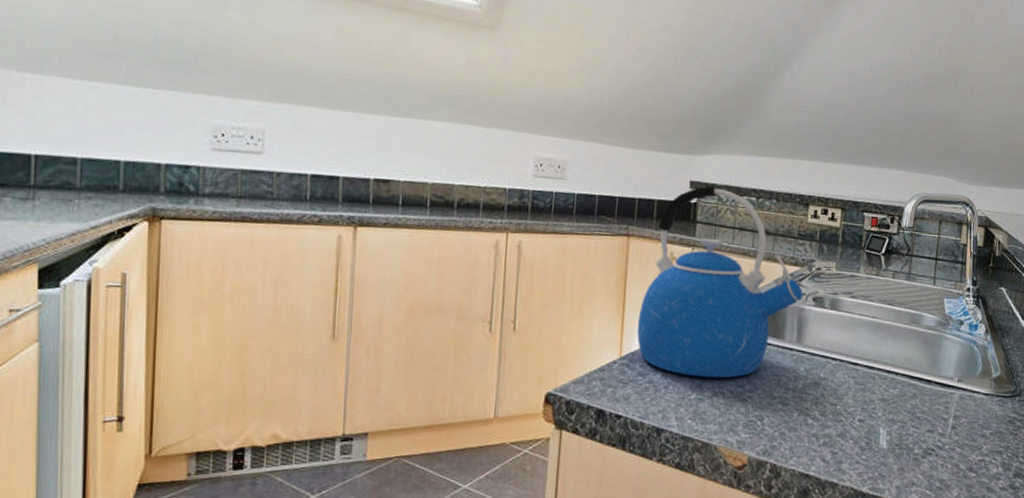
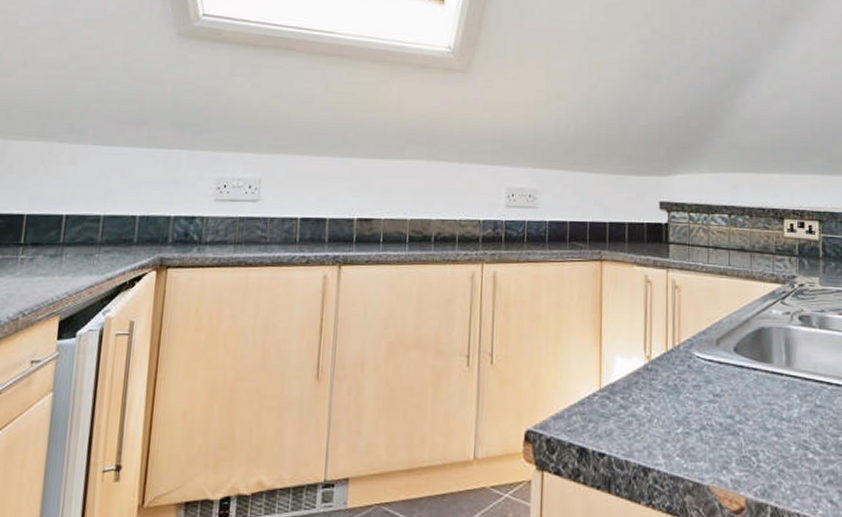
kettle: present [637,185,804,378] -> none [615,205,788,409]

